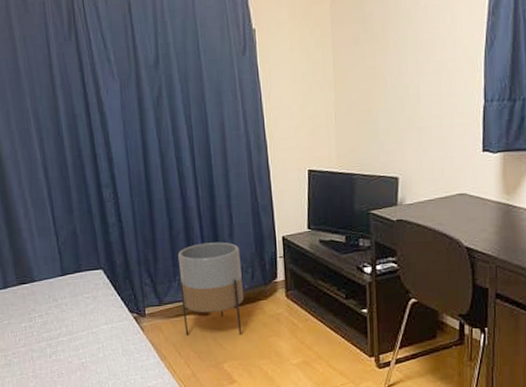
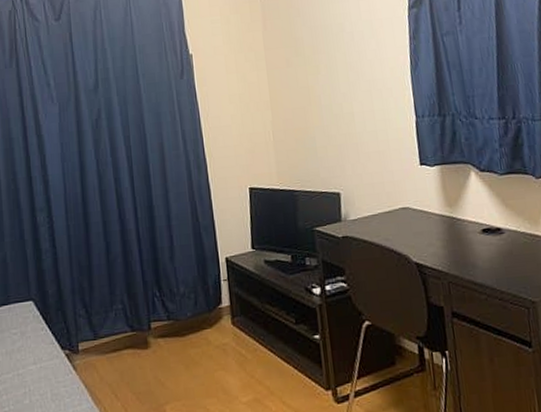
planter: present [177,242,245,336] -> none [115,265,187,374]

